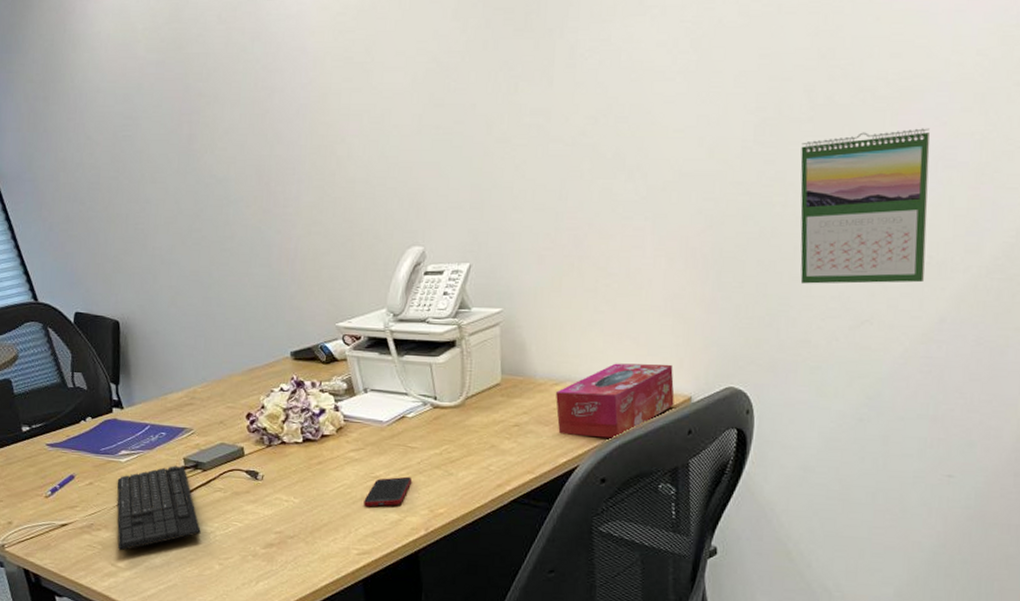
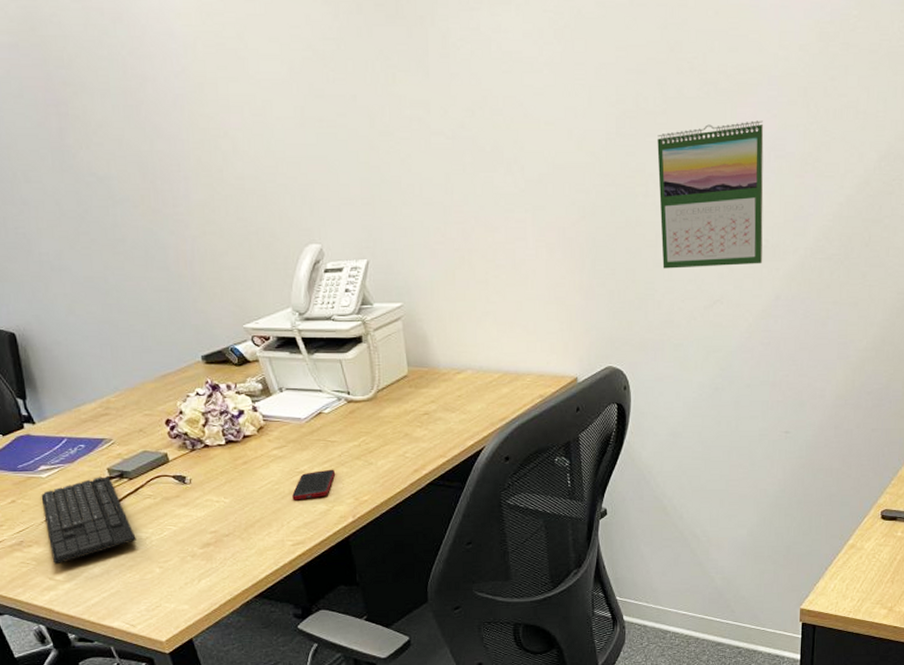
tissue box: present [556,363,675,439] -> none [459,348,563,420]

